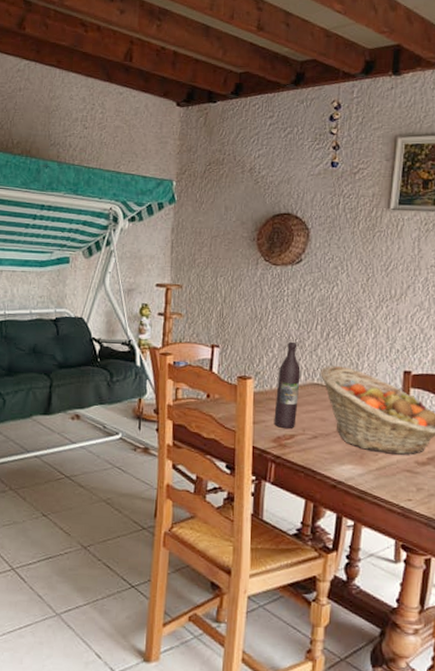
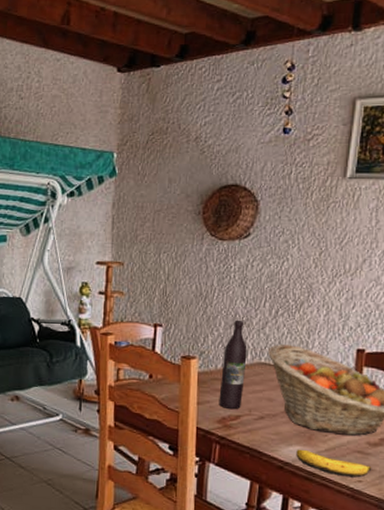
banana: none [348,468,421,496] -> present [296,449,372,478]

